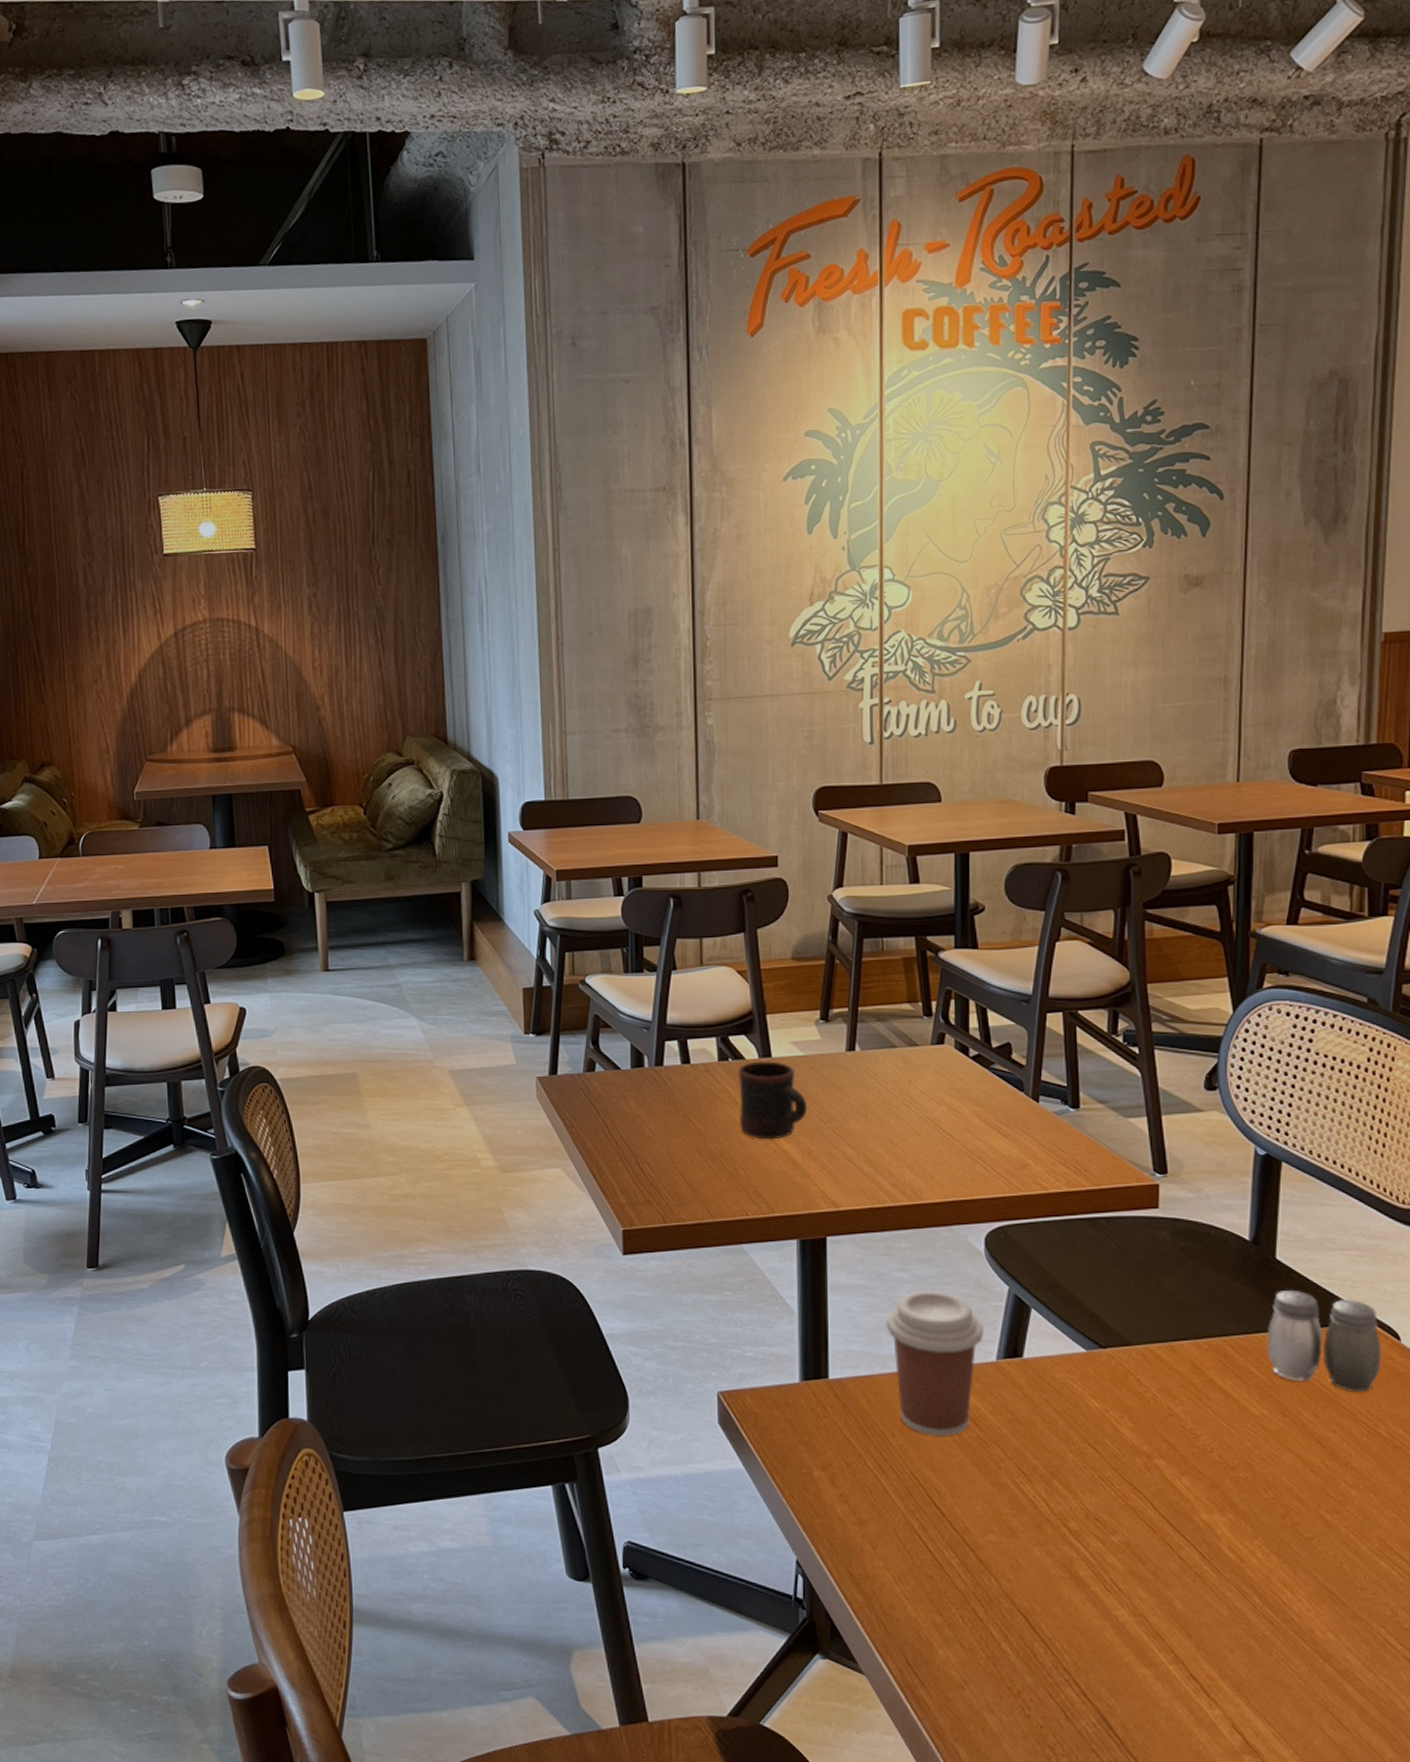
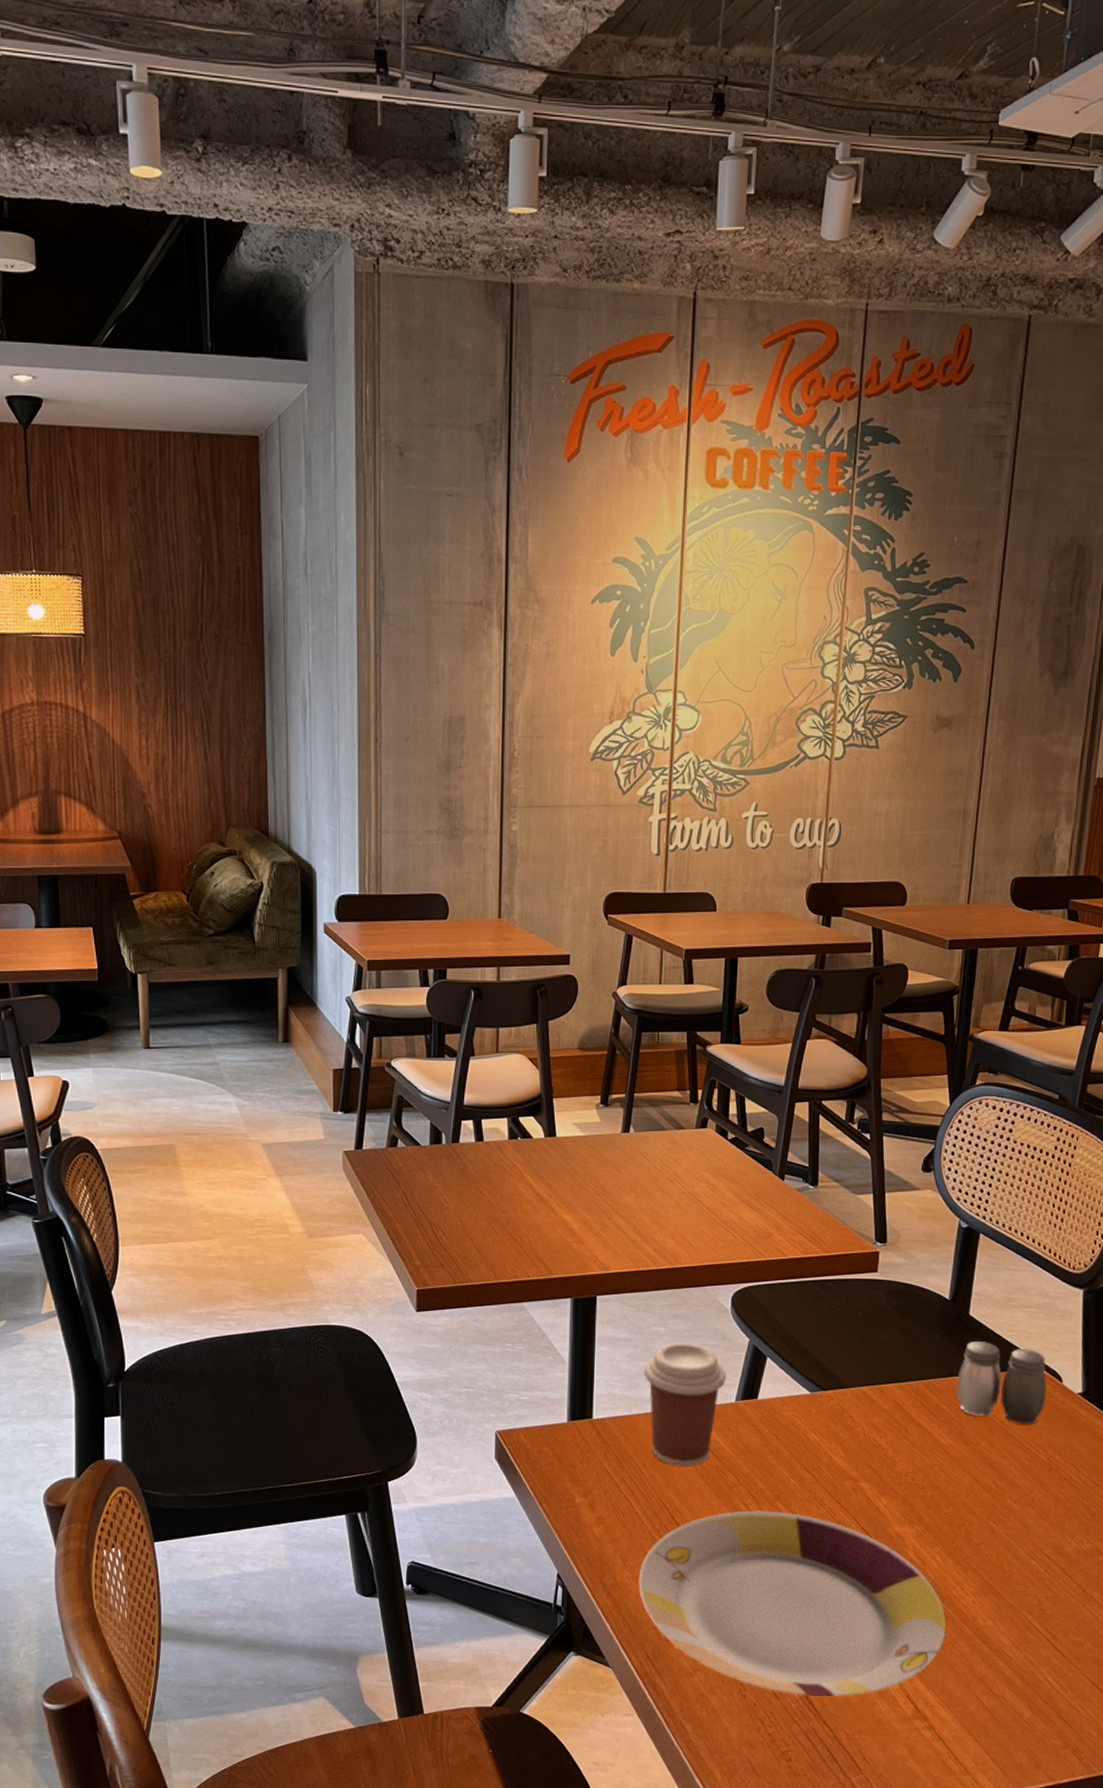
mug: present [738,1061,808,1140] -> none [524,1140,586,1210]
plate: none [892,1490,1277,1723] -> present [638,1510,947,1697]

